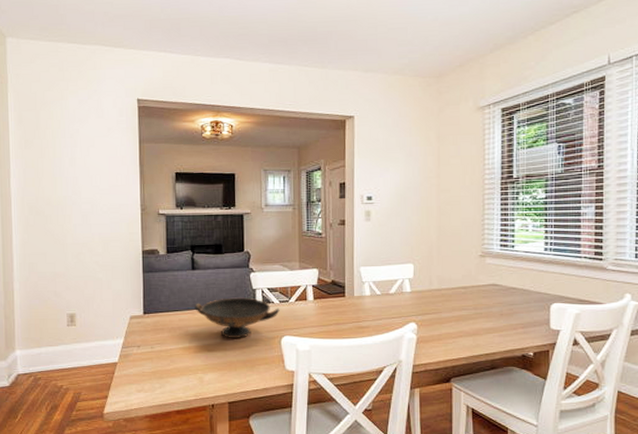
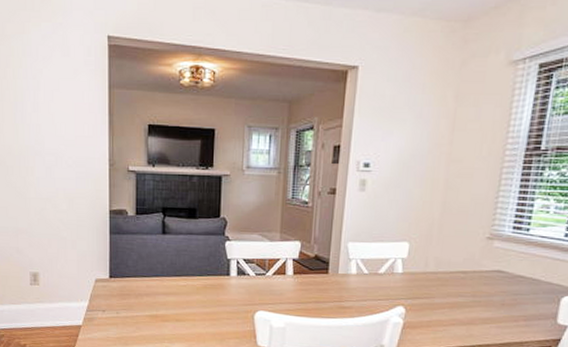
decorative bowl: present [195,297,280,338] -> none [164,266,255,310]

